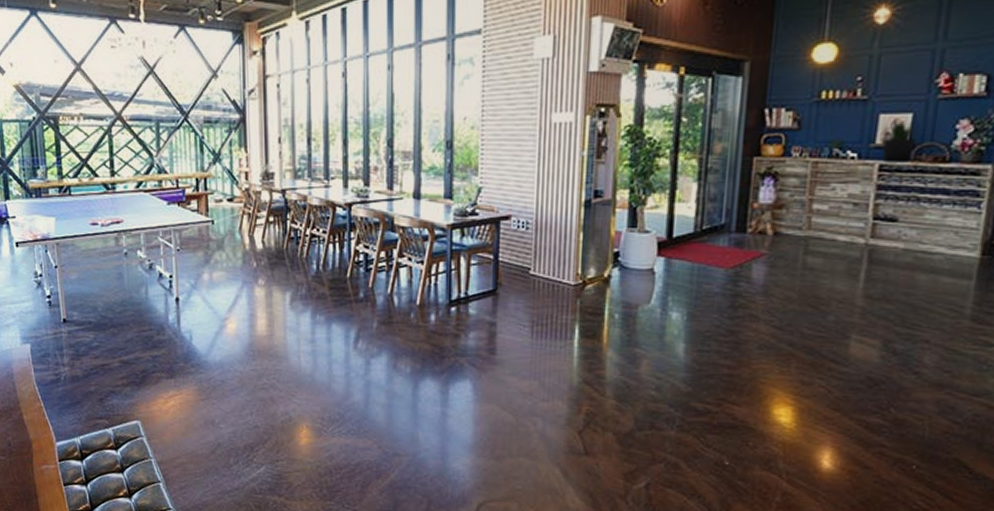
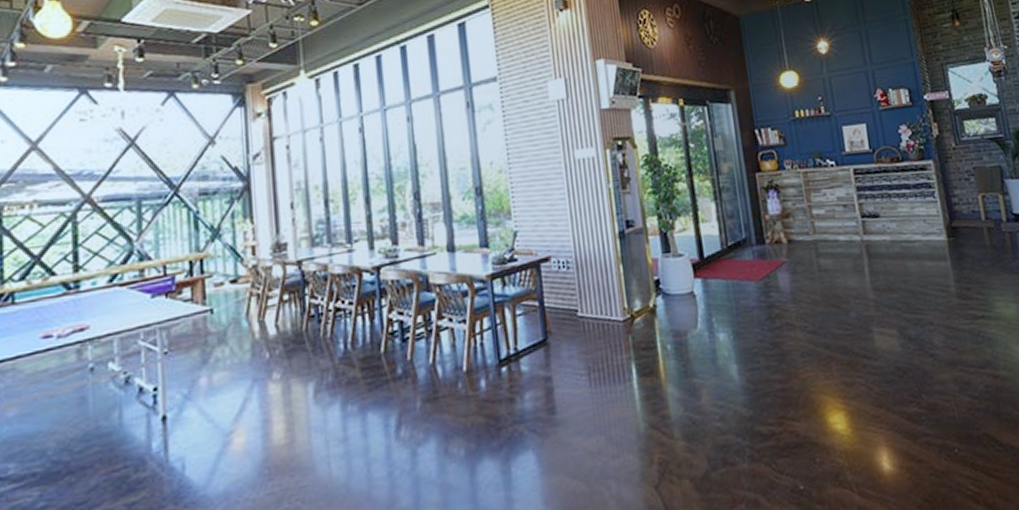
planter: present [882,118,915,162] -> none [849,128,875,167]

